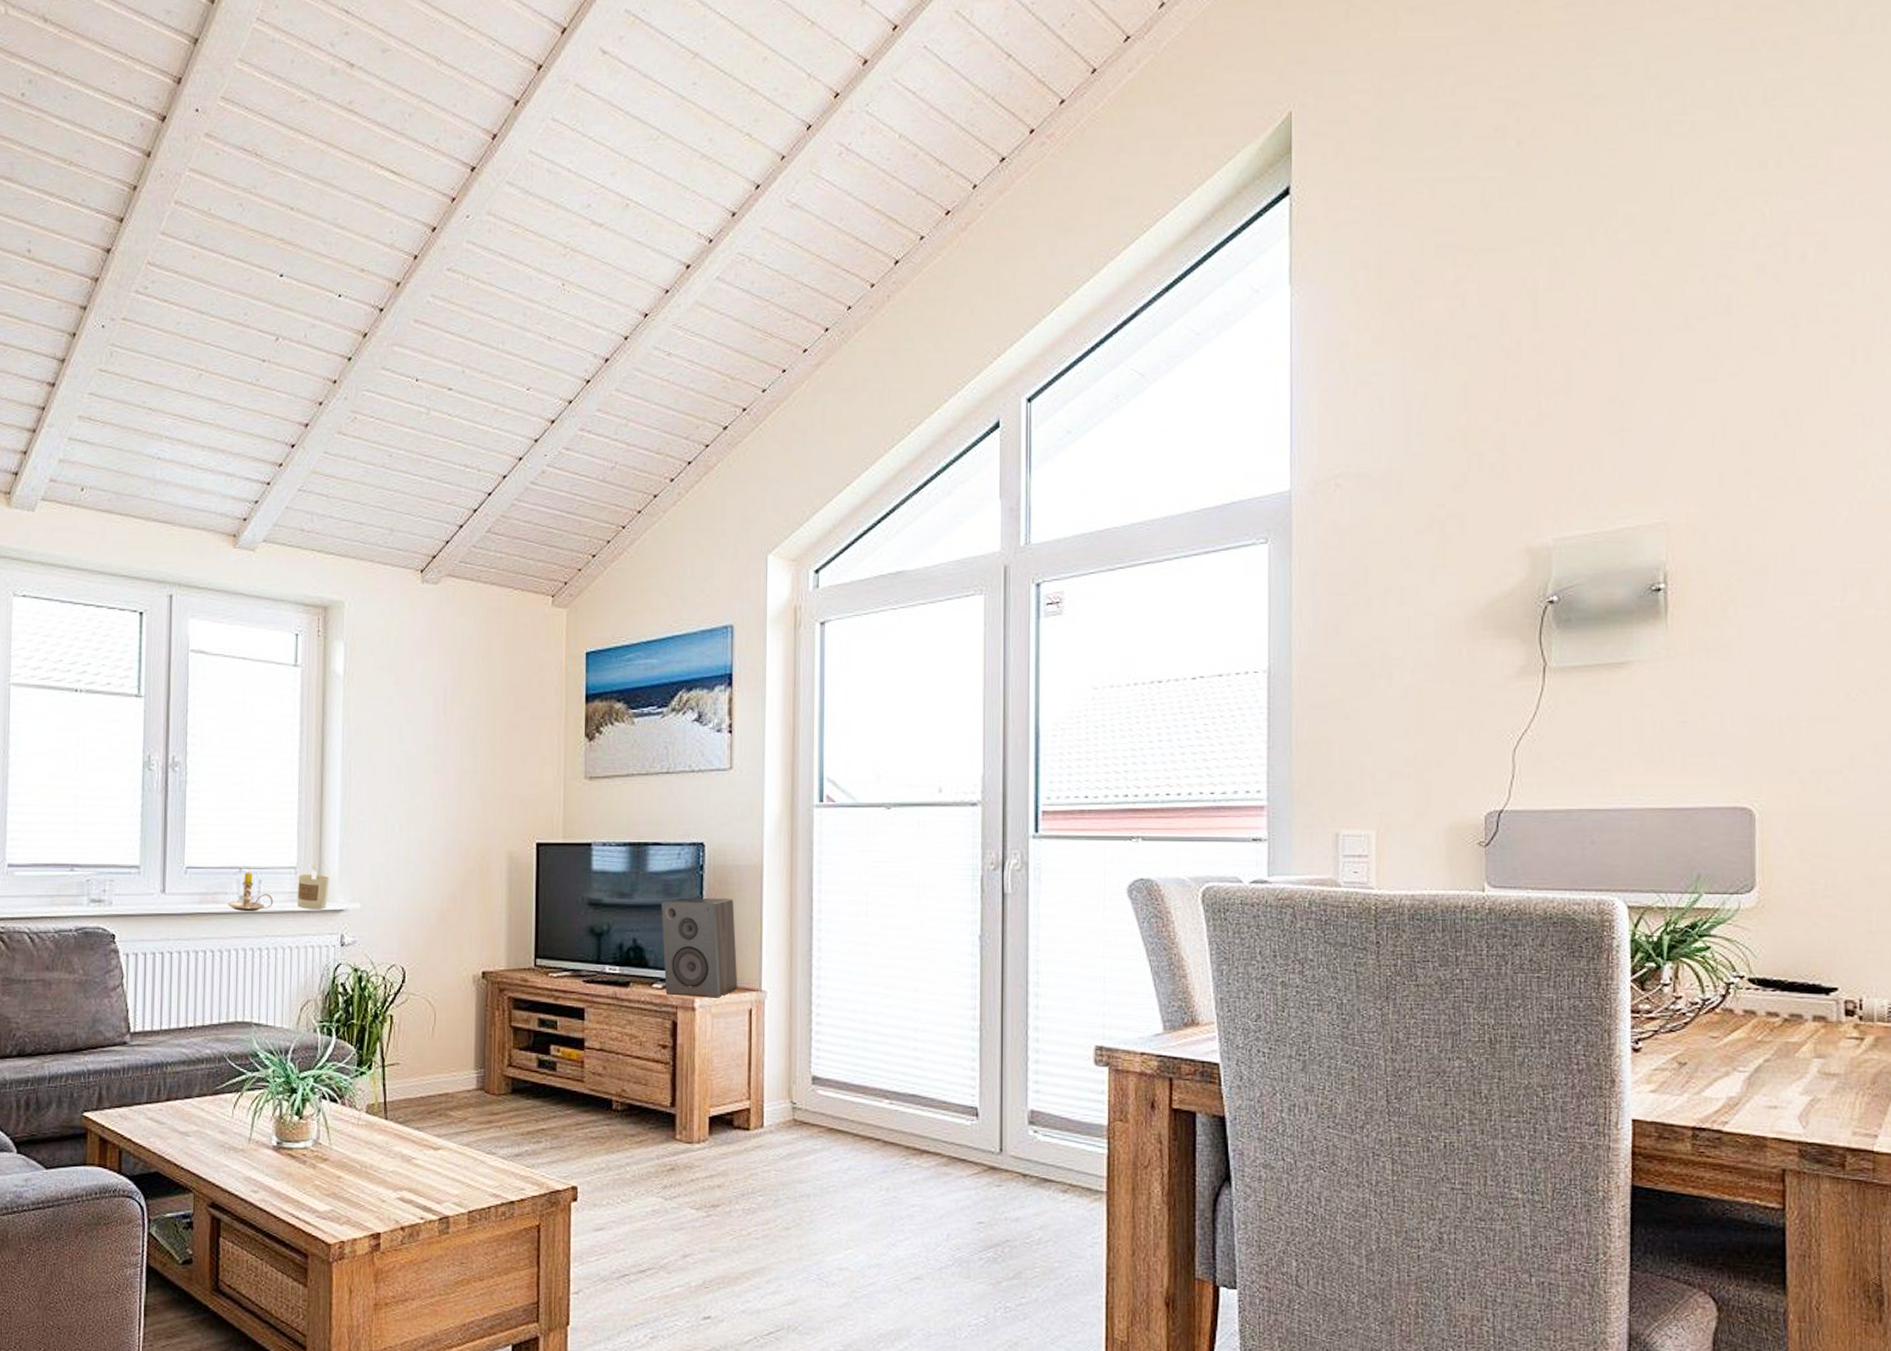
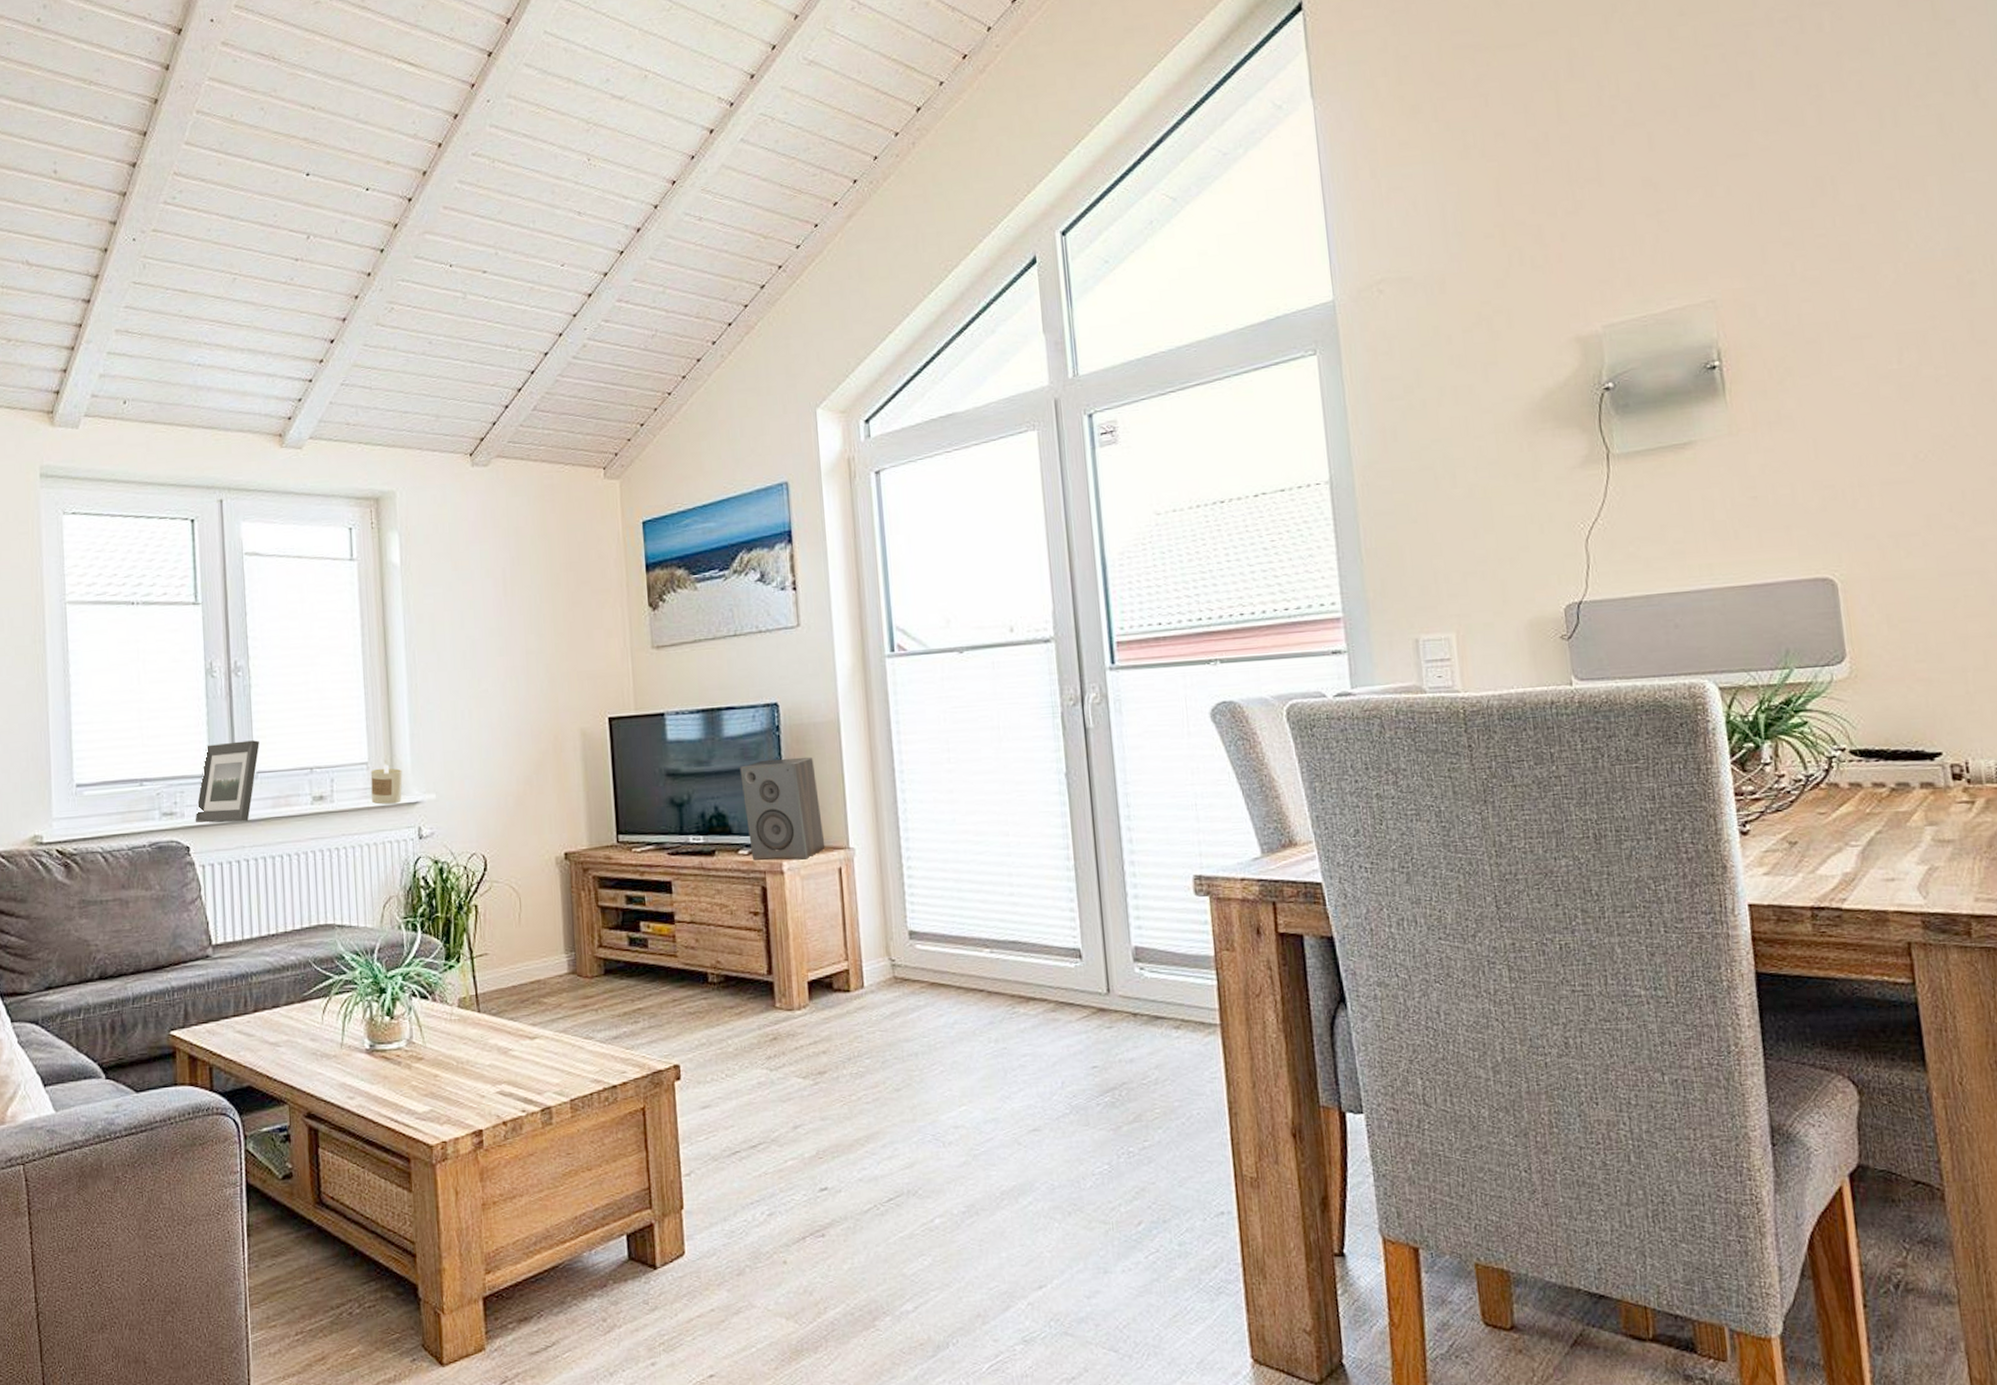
picture frame: none [122,835,191,915] -> present [195,740,260,823]
candlestick: present [228,872,274,912] -> none [302,771,348,813]

